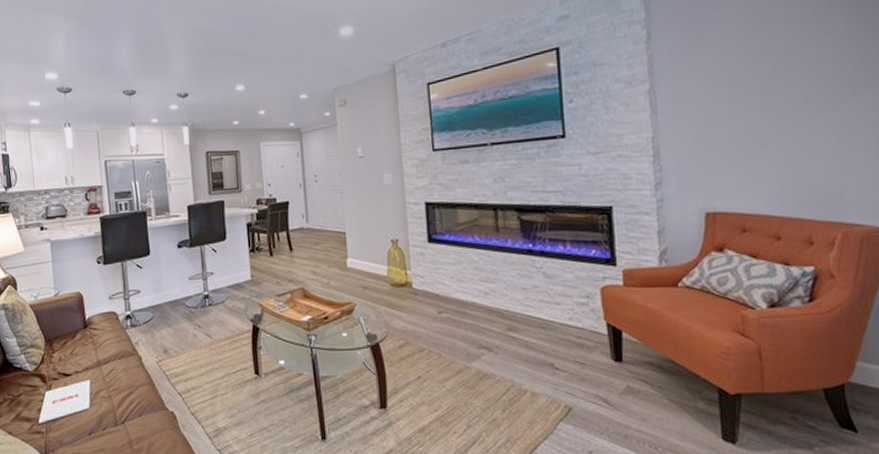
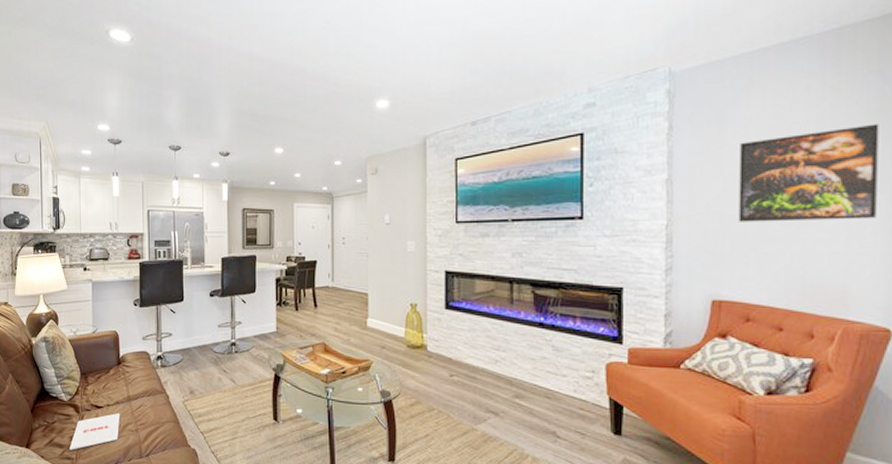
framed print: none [722,16,868,129] -> present [738,123,879,222]

